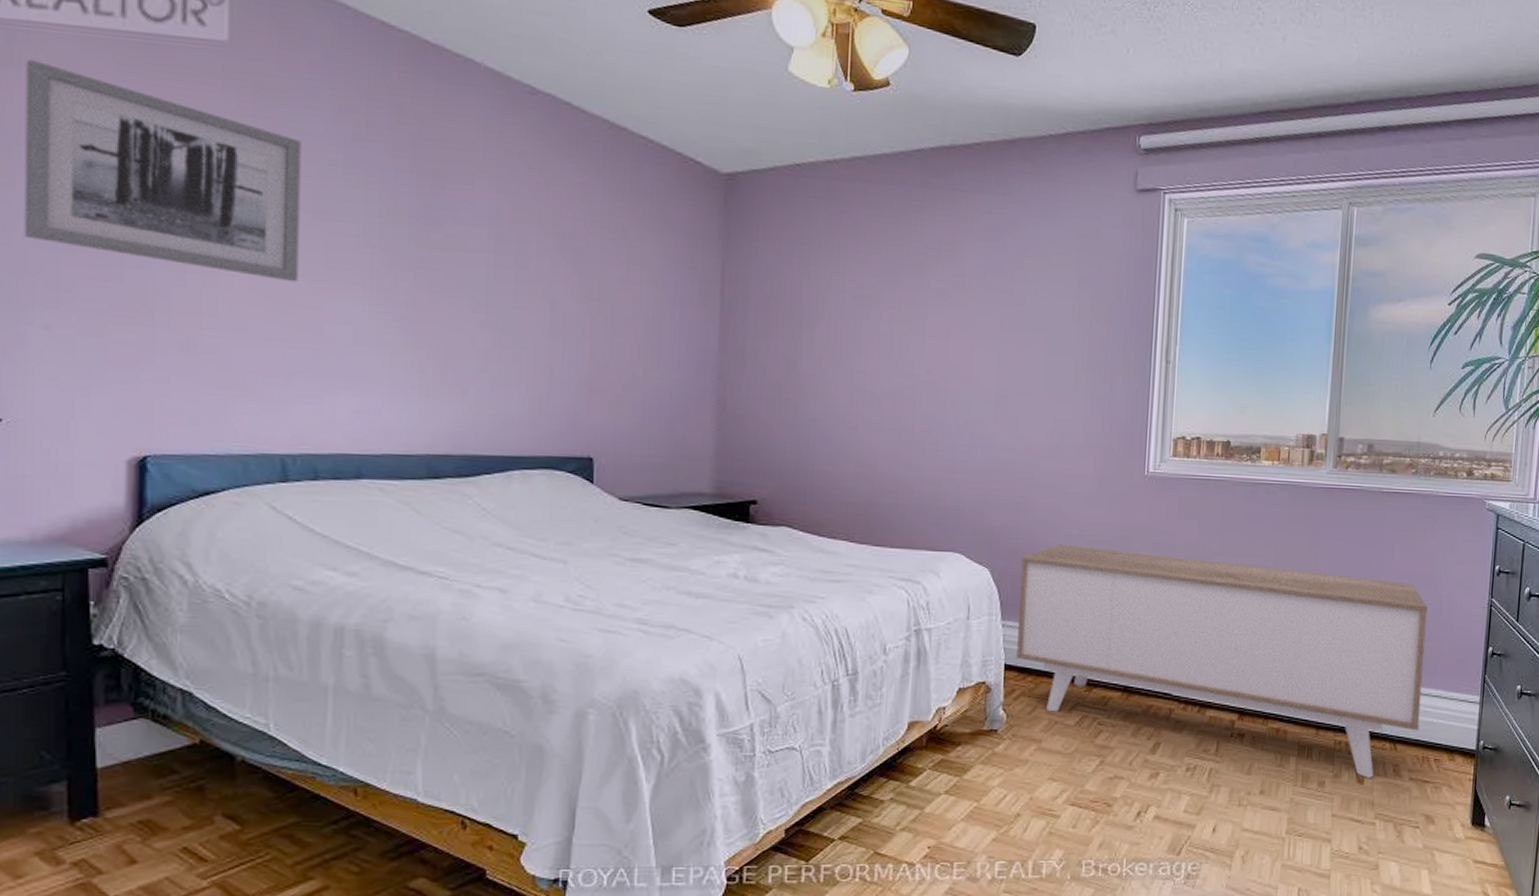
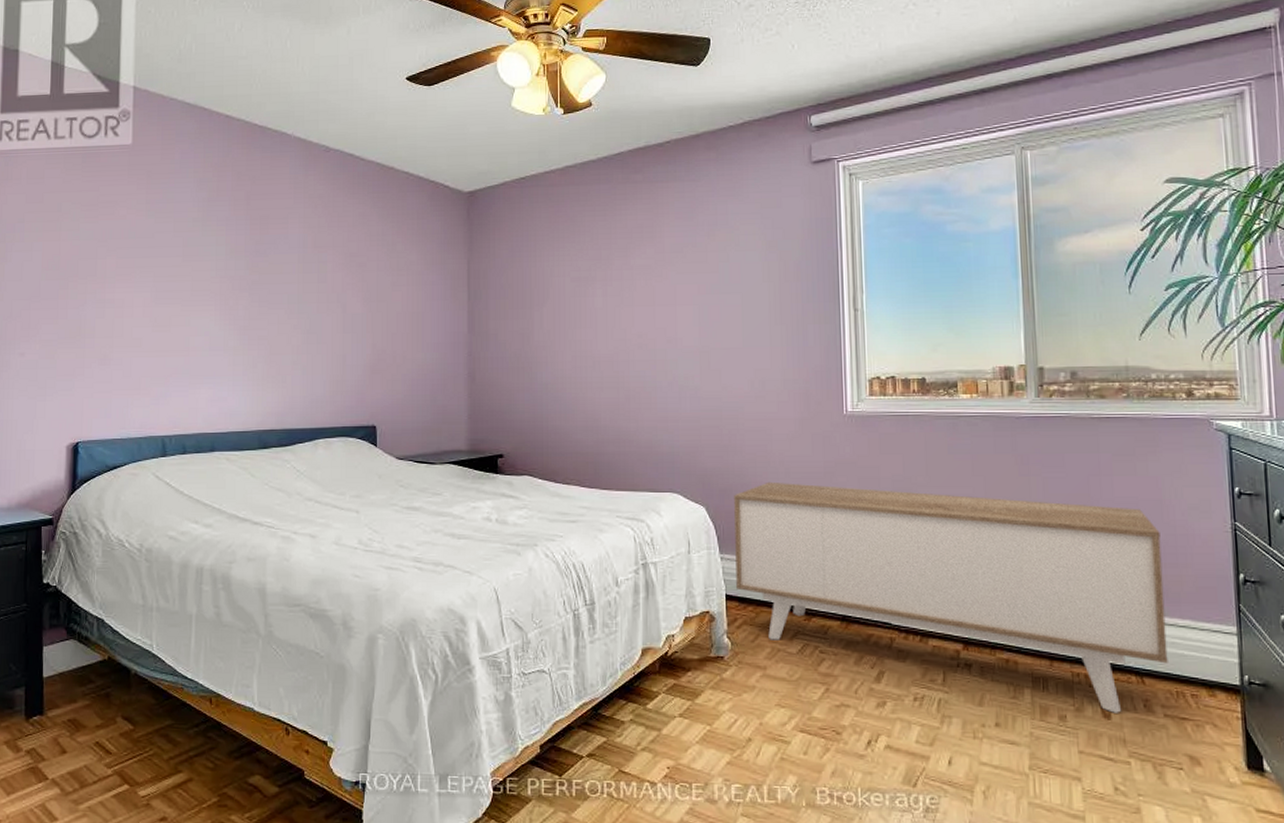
wall art: present [24,59,302,283] -> none [11,174,176,308]

